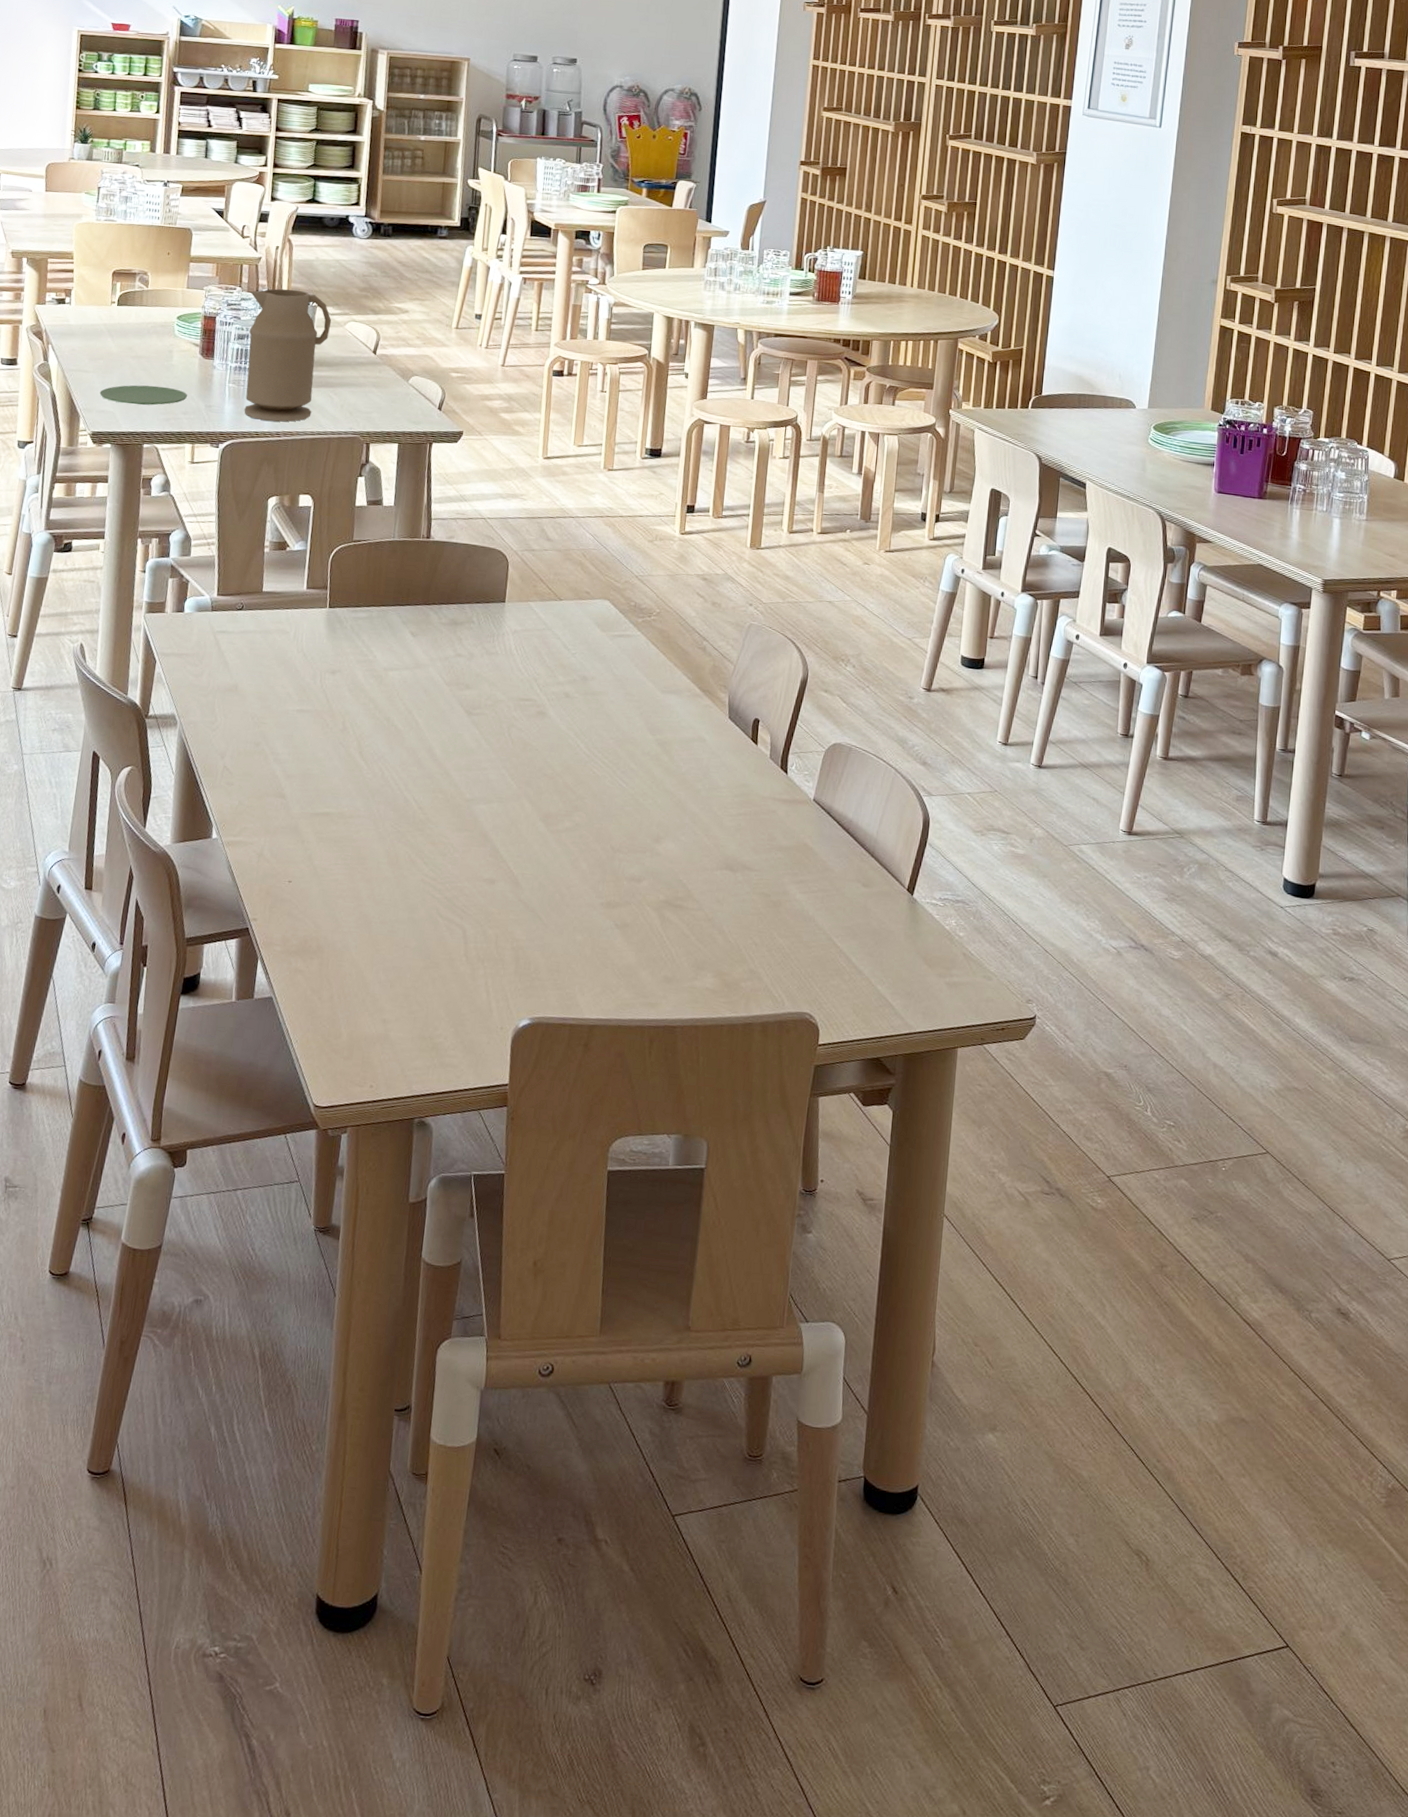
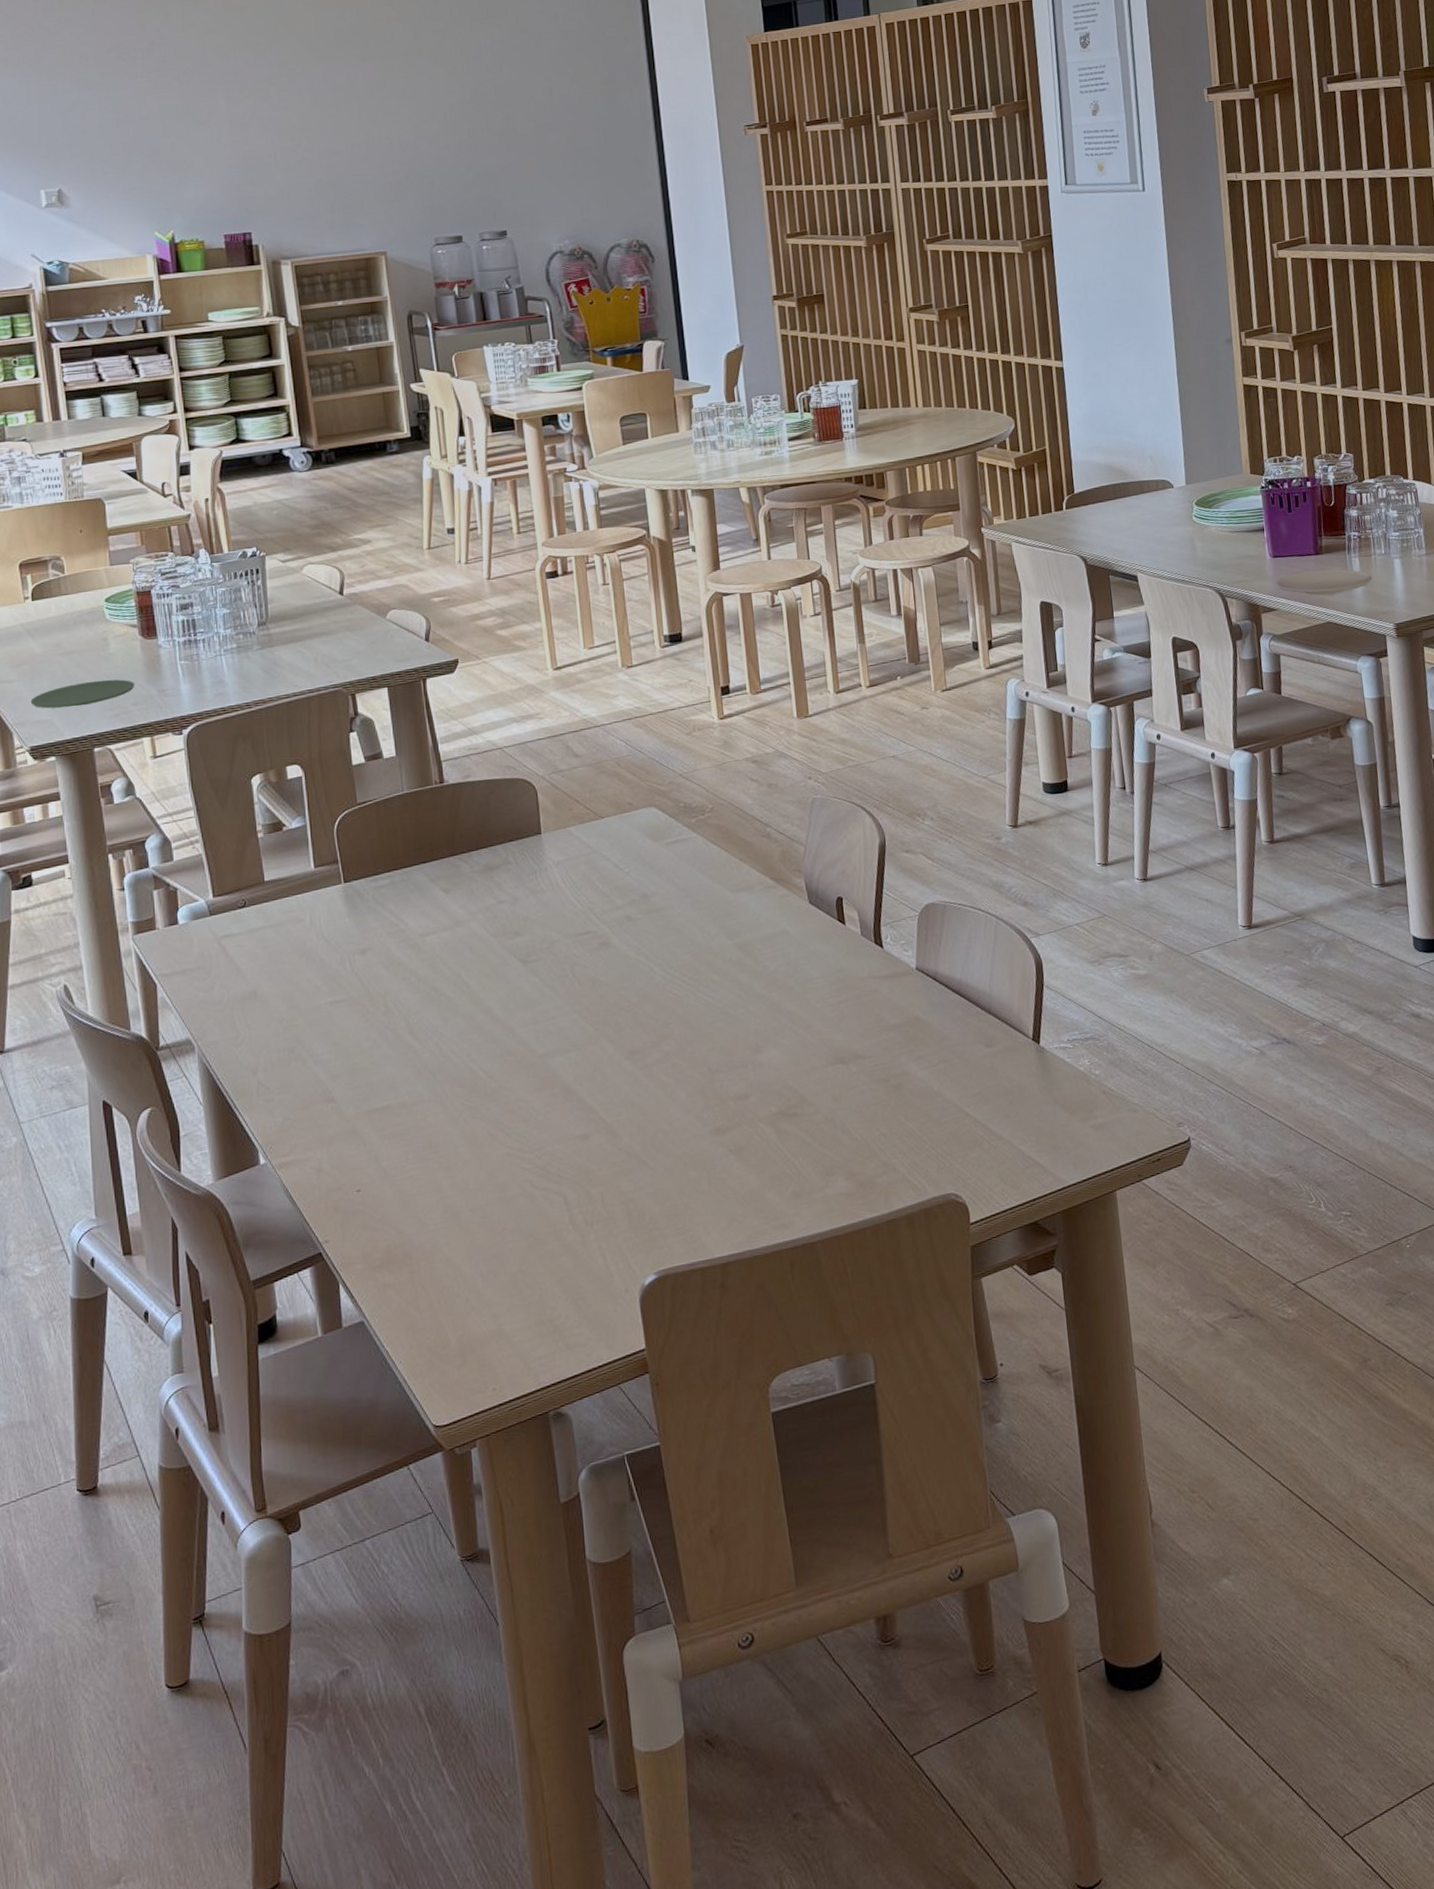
water jug: present [244,288,332,422] -> none [185,542,286,694]
plate: none [1216,511,1310,540] -> present [1276,569,1373,596]

